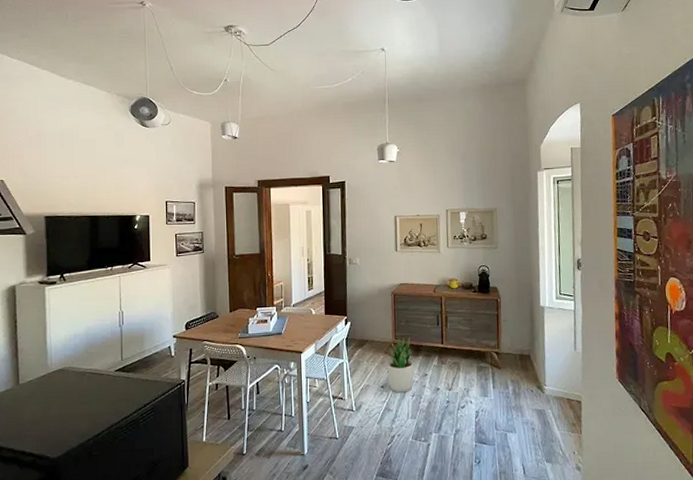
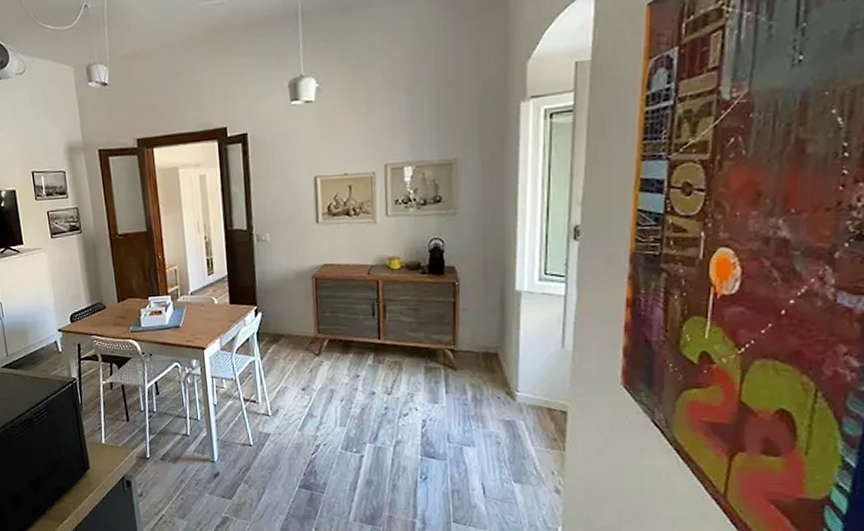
planter: present [387,337,414,393] -> none [309,330,343,397]

